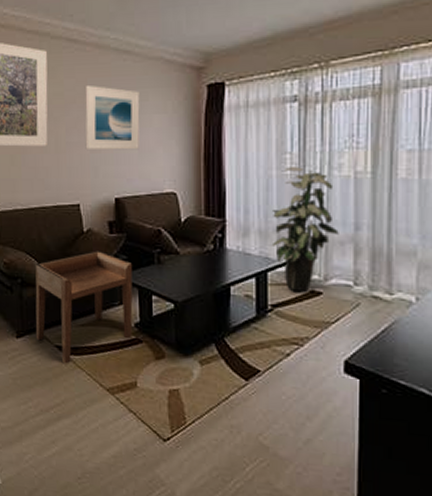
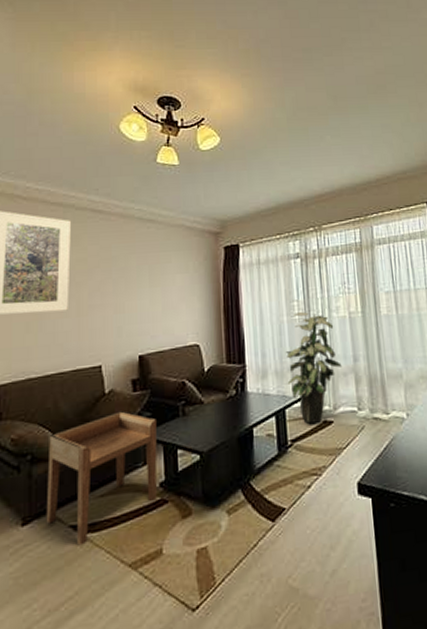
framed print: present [85,84,140,150] -> none [108,250,164,311]

